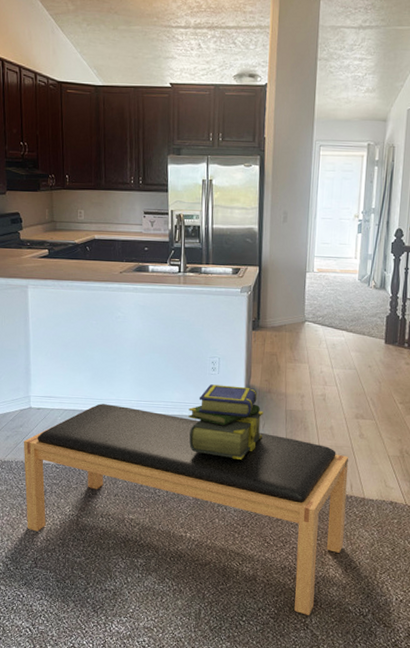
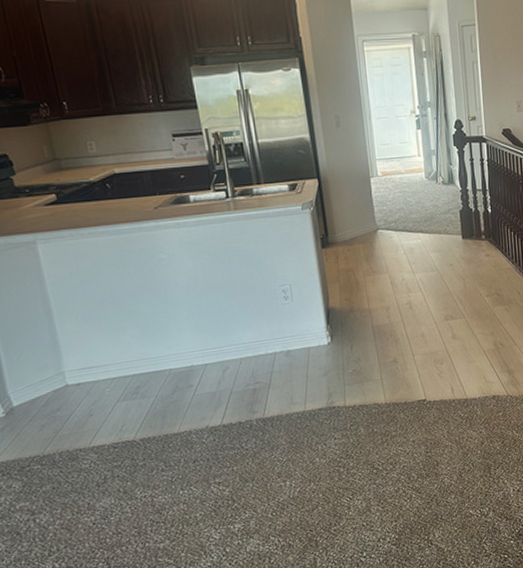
bench: present [23,403,349,615] -> none [64,354,455,532]
stack of books: present [188,384,263,460] -> none [265,310,353,393]

